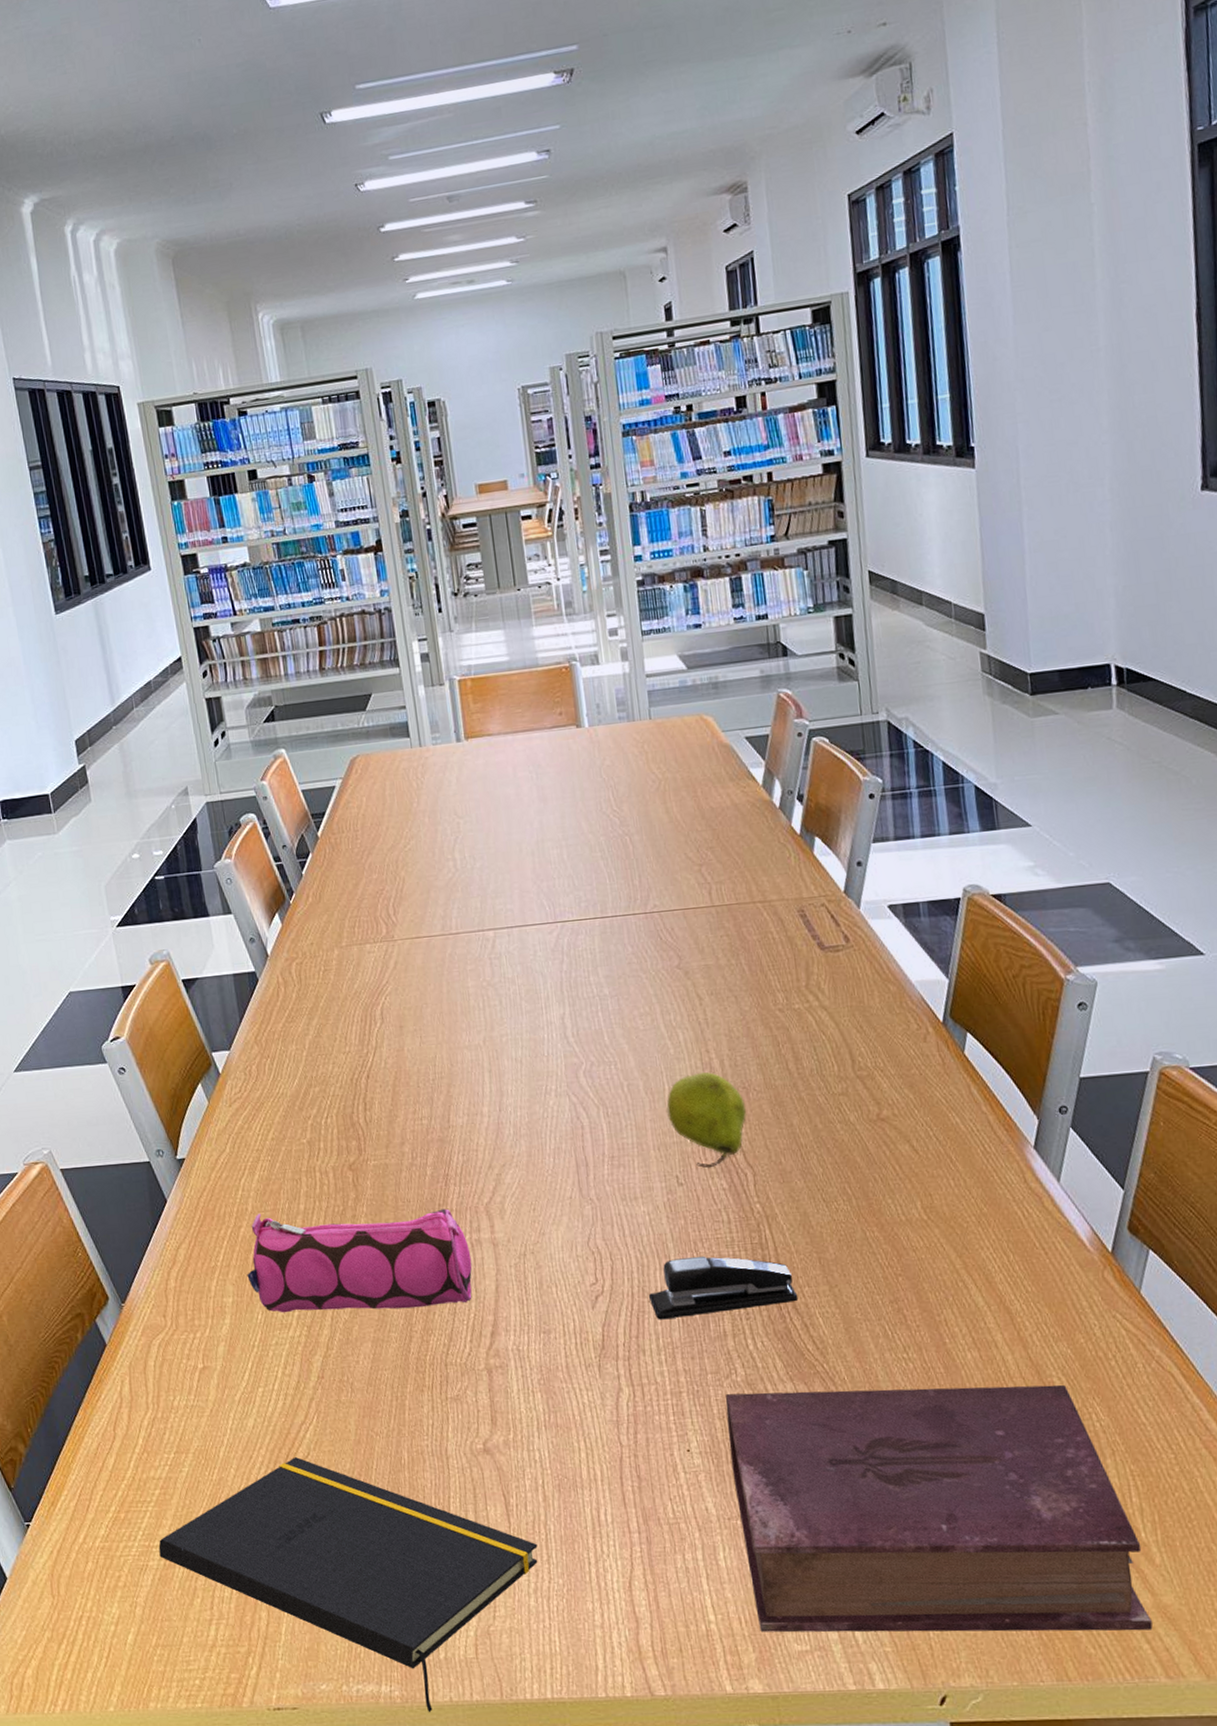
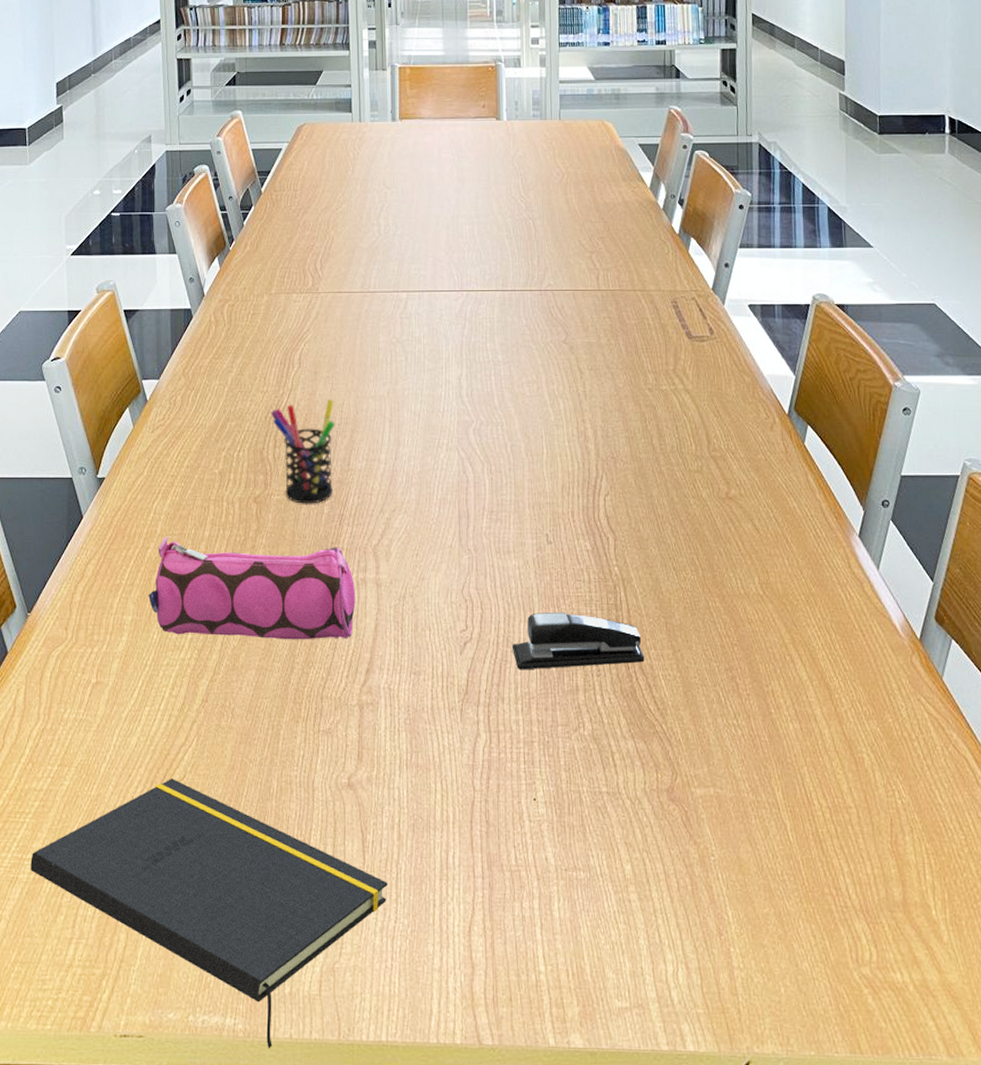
pen holder: none [356,1054,434,1167] -> present [270,399,335,504]
fruit: present [666,1072,746,1169] -> none [543,441,612,530]
book: present [725,1384,1153,1633] -> none [572,747,938,1007]

